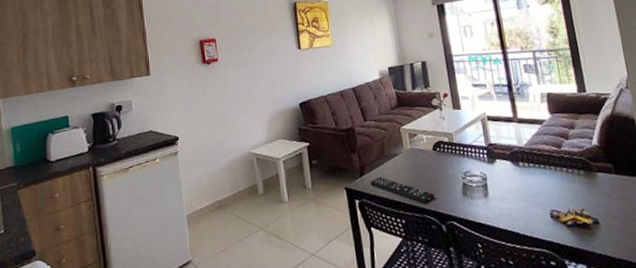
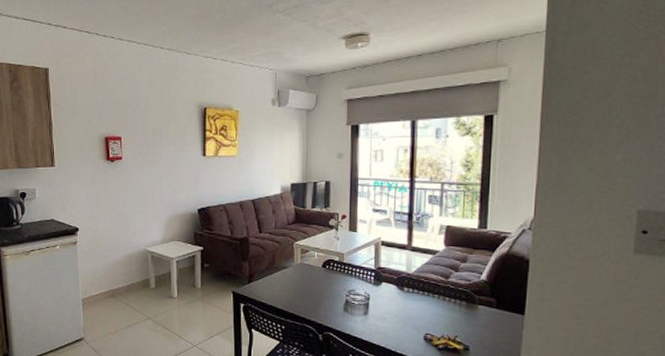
remote control: present [370,177,435,204] -> none [257,286,316,314]

